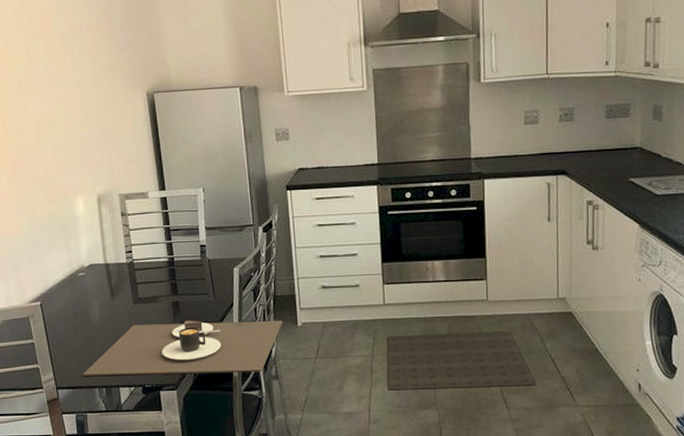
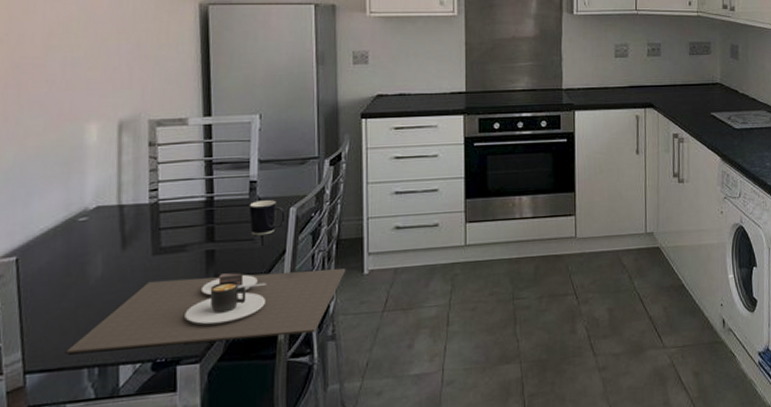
mug: none [201,260,231,291] -> present [248,199,285,236]
doormat: present [387,331,537,391] -> none [465,270,625,345]

